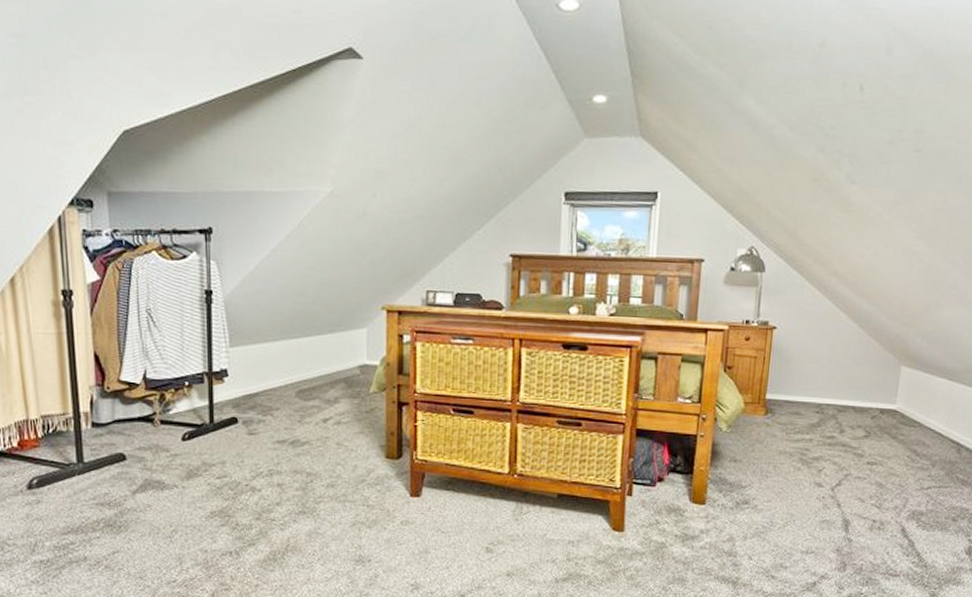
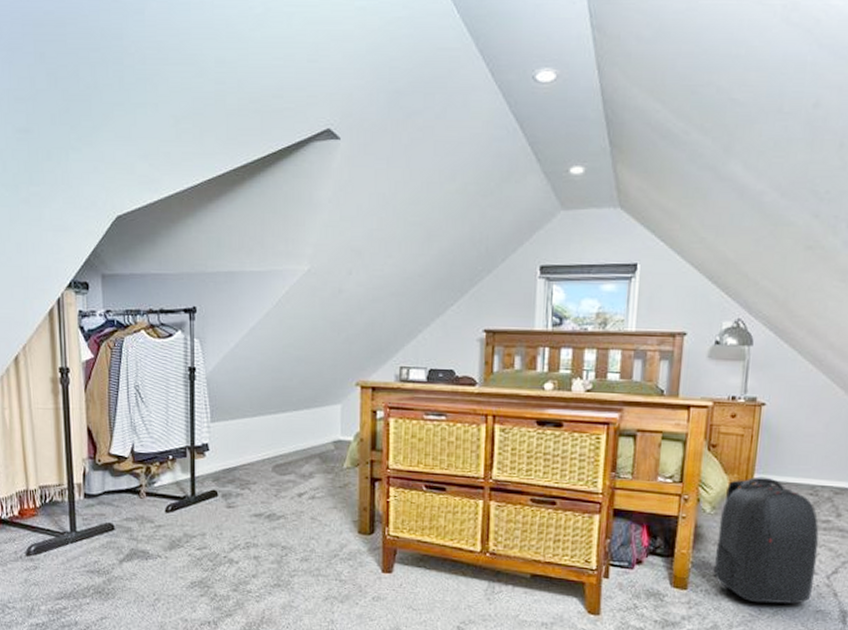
backpack: none [729,396,825,515] -> present [713,476,819,604]

